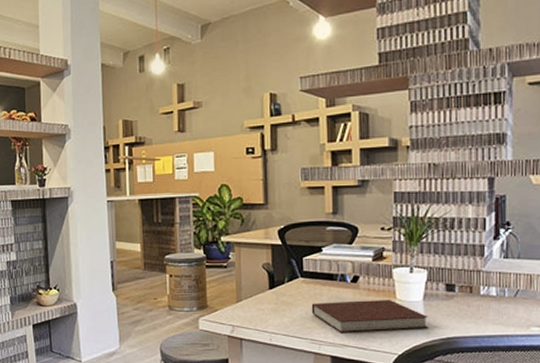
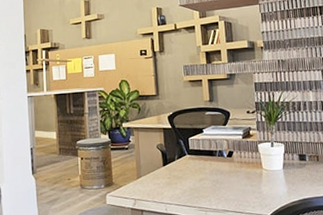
notebook: present [311,299,428,333] -> none [197,169,289,200]

